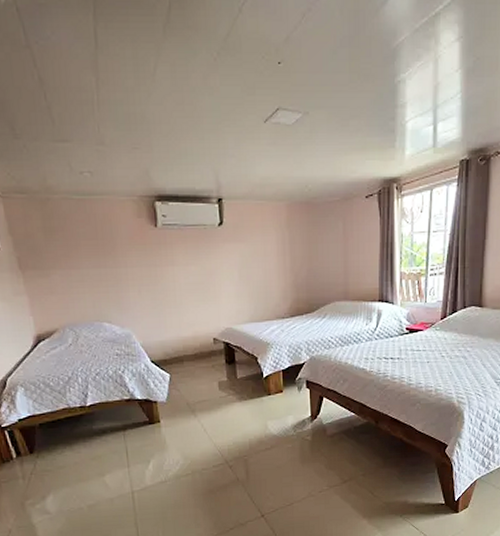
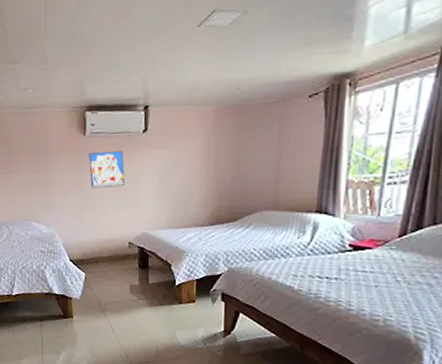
wall art: none [163,244,204,284] -> present [89,151,125,189]

